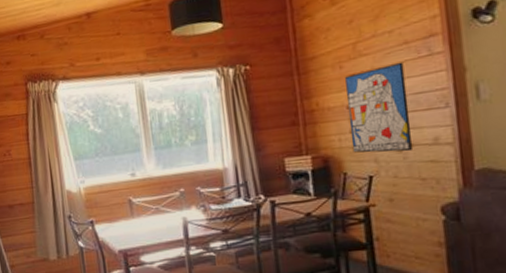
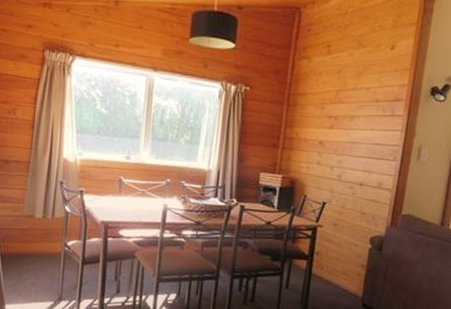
wall art: present [345,61,412,153] -> none [315,115,371,189]

